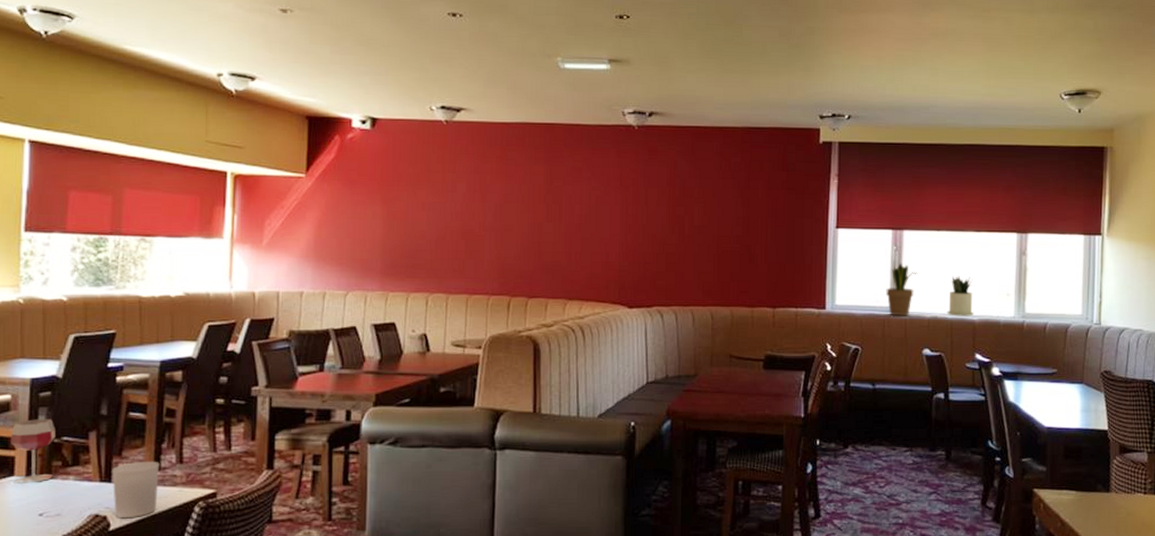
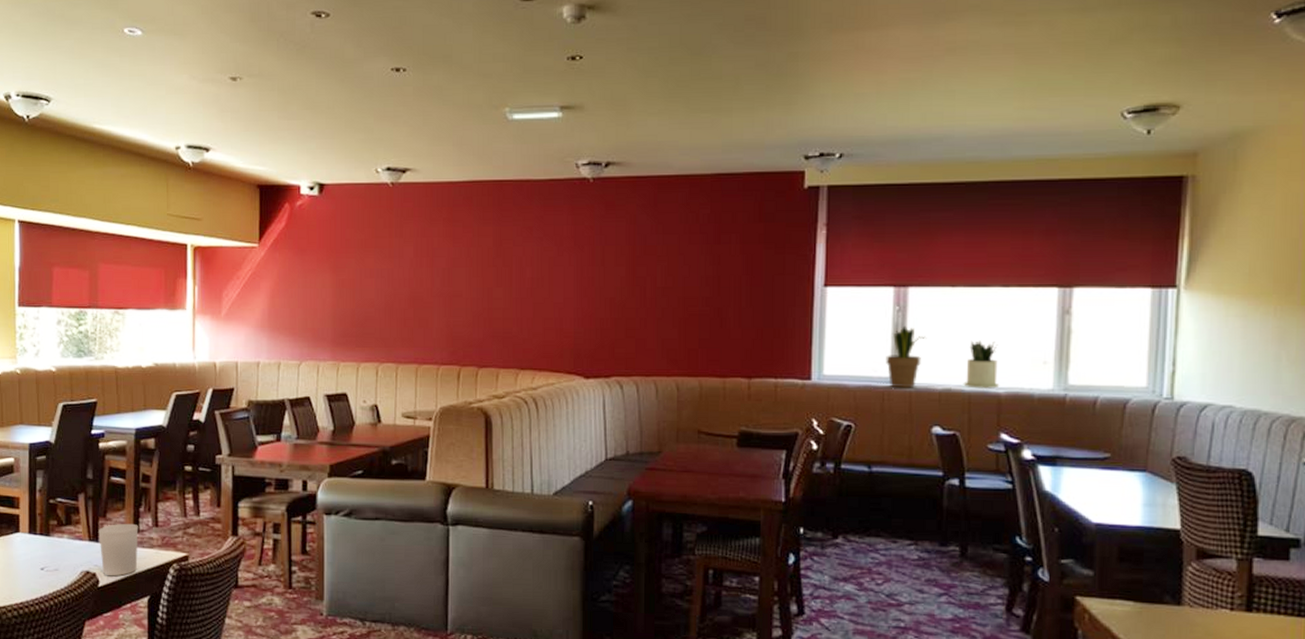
wineglass: present [10,419,55,485] -> none [15,481,51,541]

